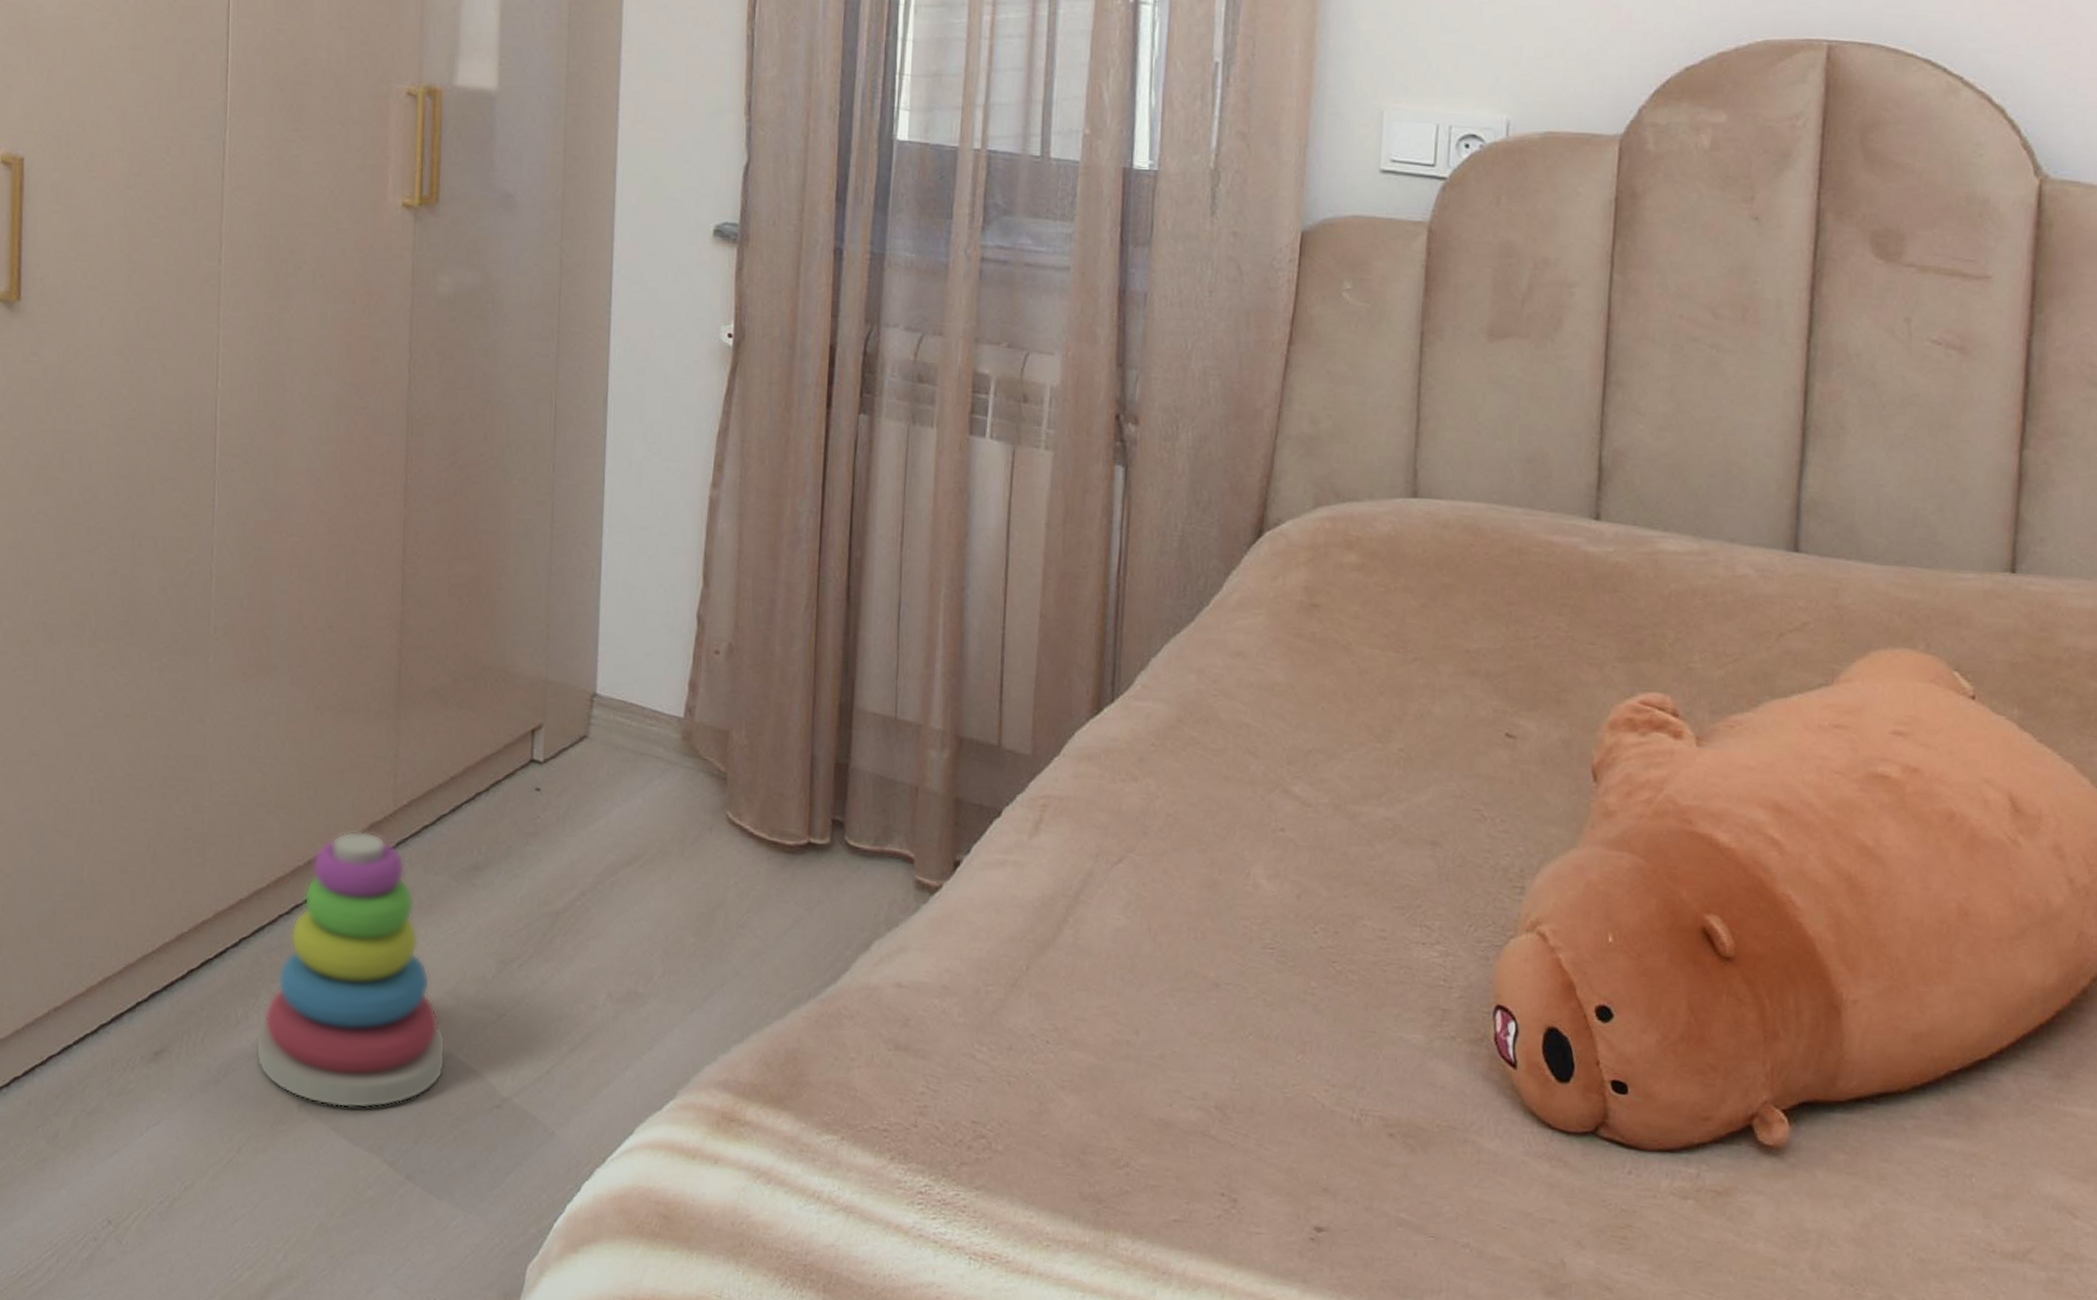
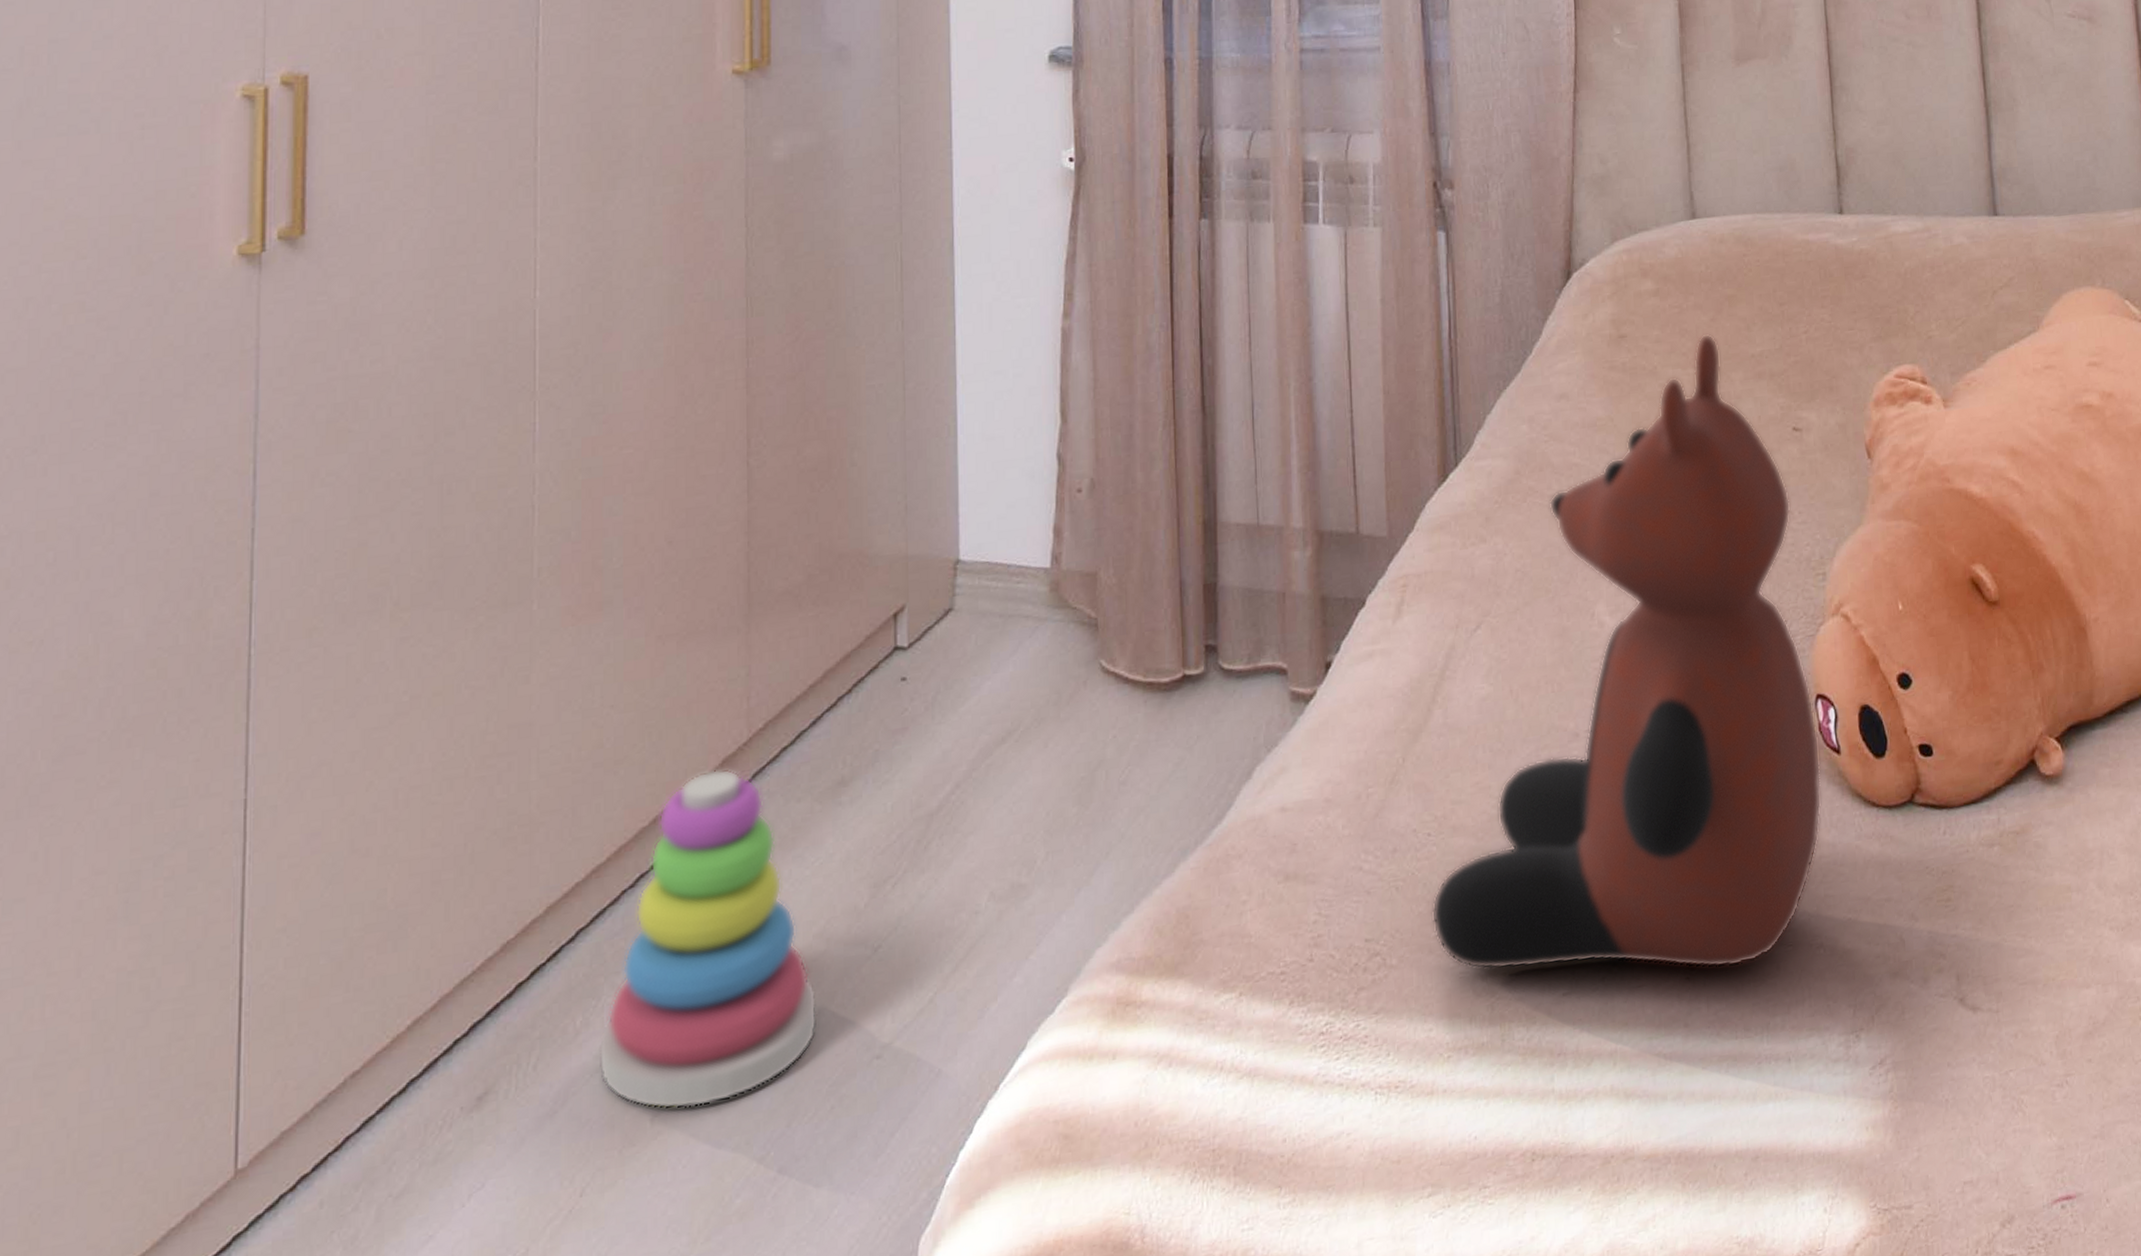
teddy bear: none [1042,619,1493,1242] -> present [1431,333,1822,970]

